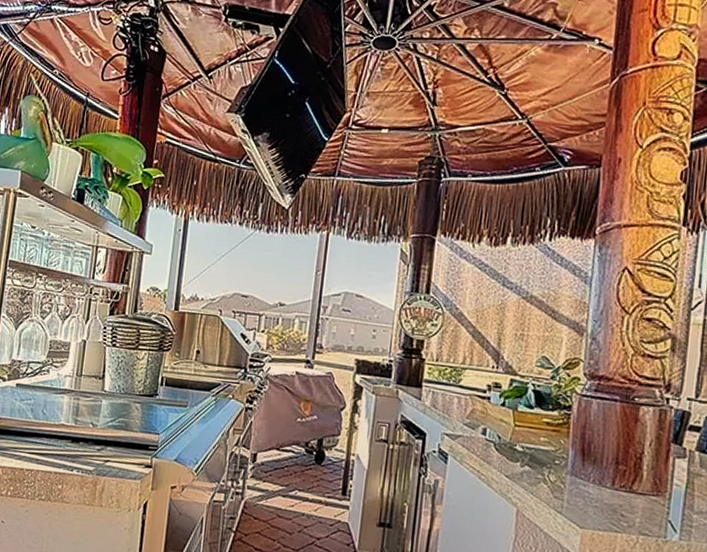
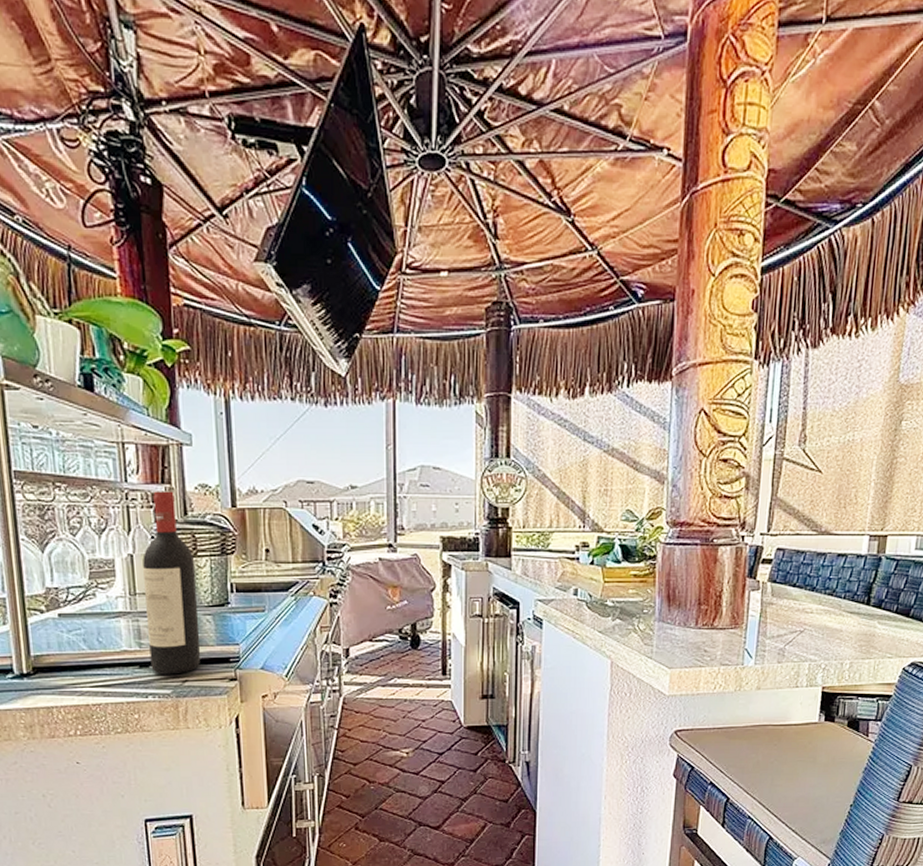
wine bottle: none [81,289,135,454] -> present [142,491,201,675]

